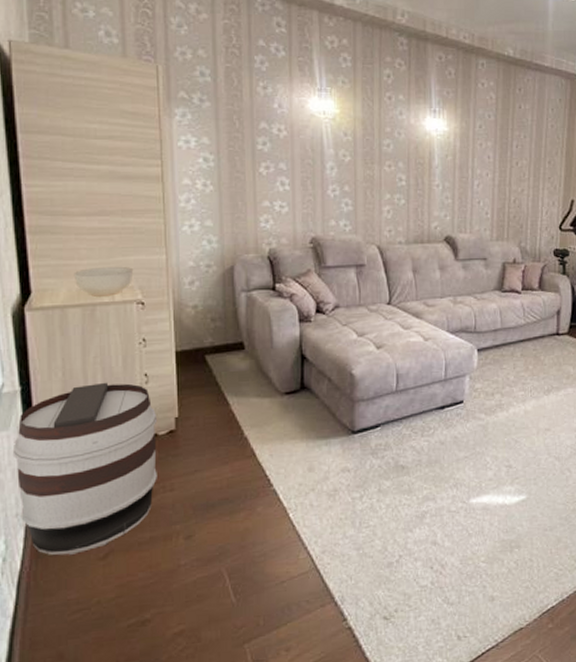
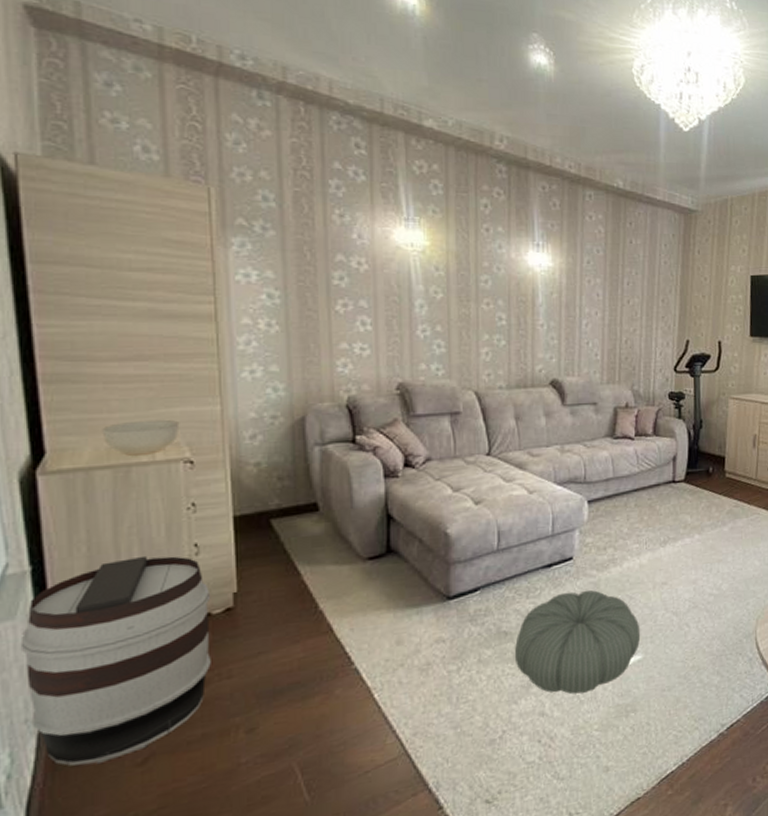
pouf: none [410,432,525,527] -> present [514,590,641,694]

